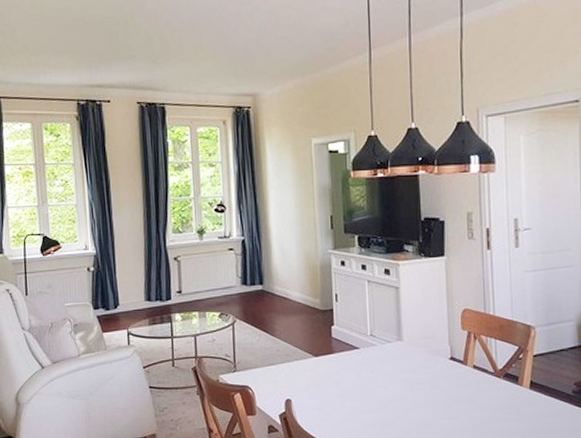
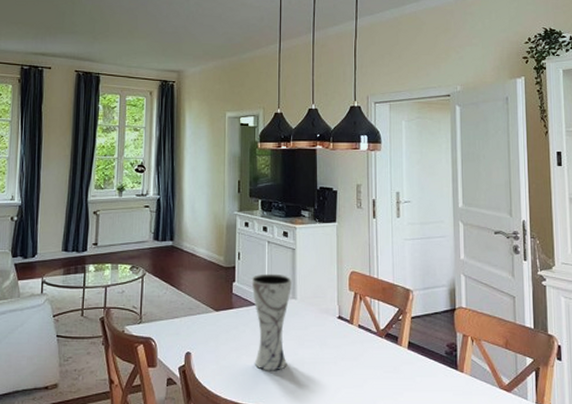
vase: none [351,314,397,416] -> present [251,273,291,371]

